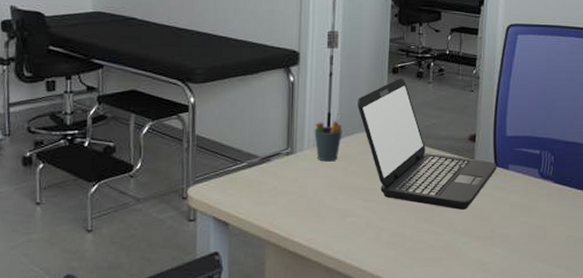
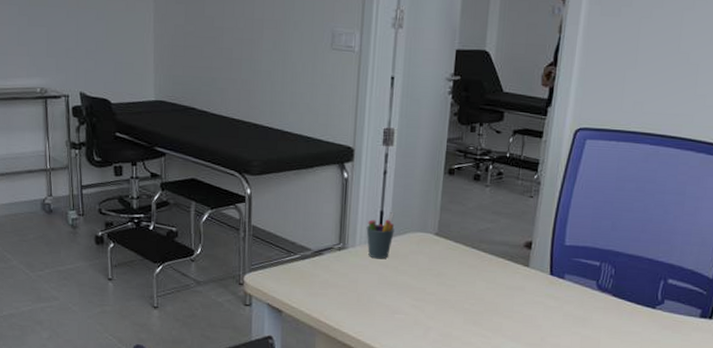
laptop: present [358,77,497,210] -> none [411,179,553,316]

